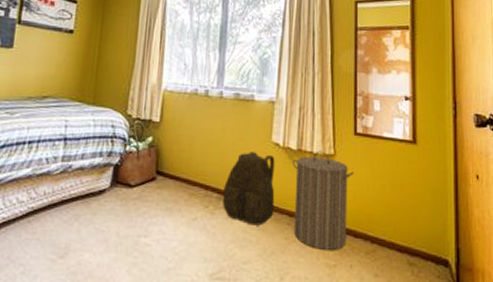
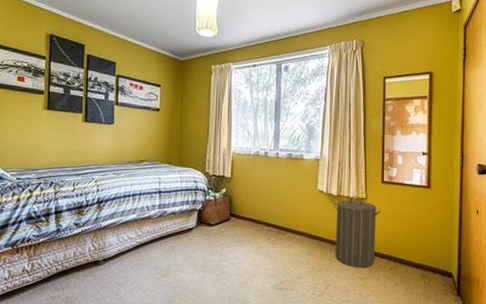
backpack: present [223,152,275,226] -> none [281,198,321,251]

